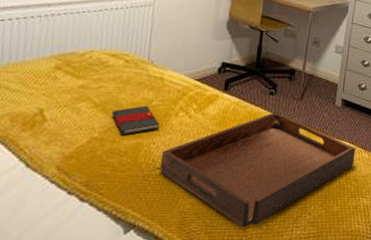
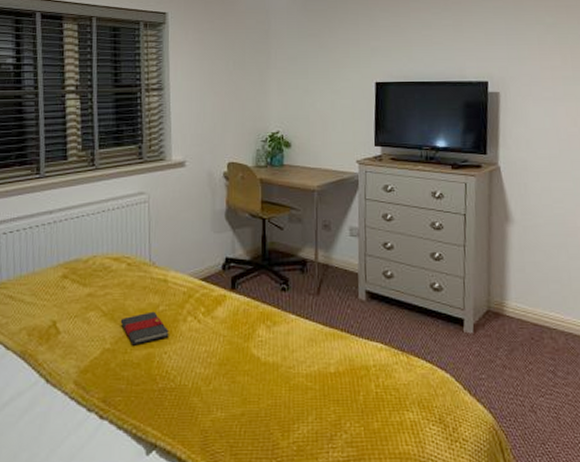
serving tray: present [159,112,356,228] -> none [174,311,392,449]

